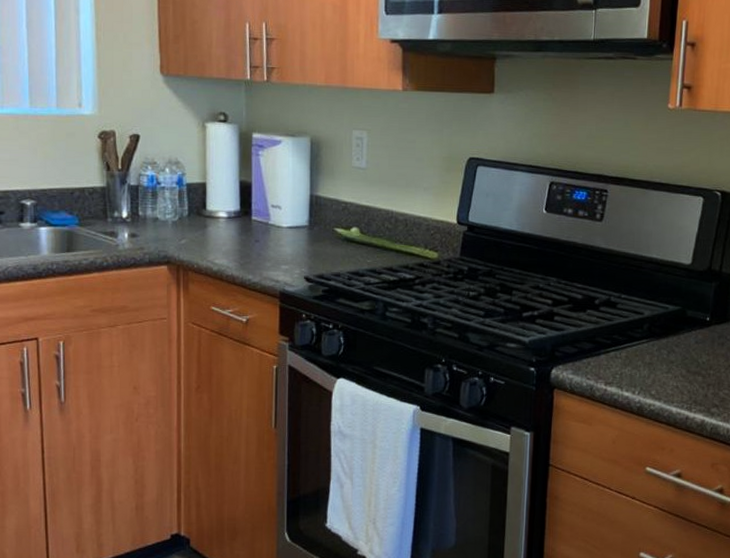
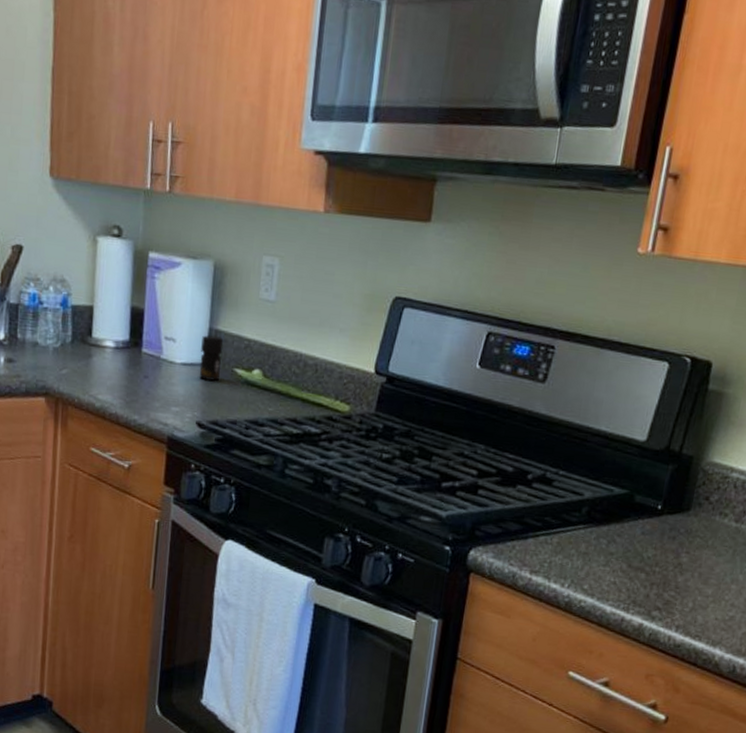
jar: none [304,200,324,241] -> present [199,335,224,382]

